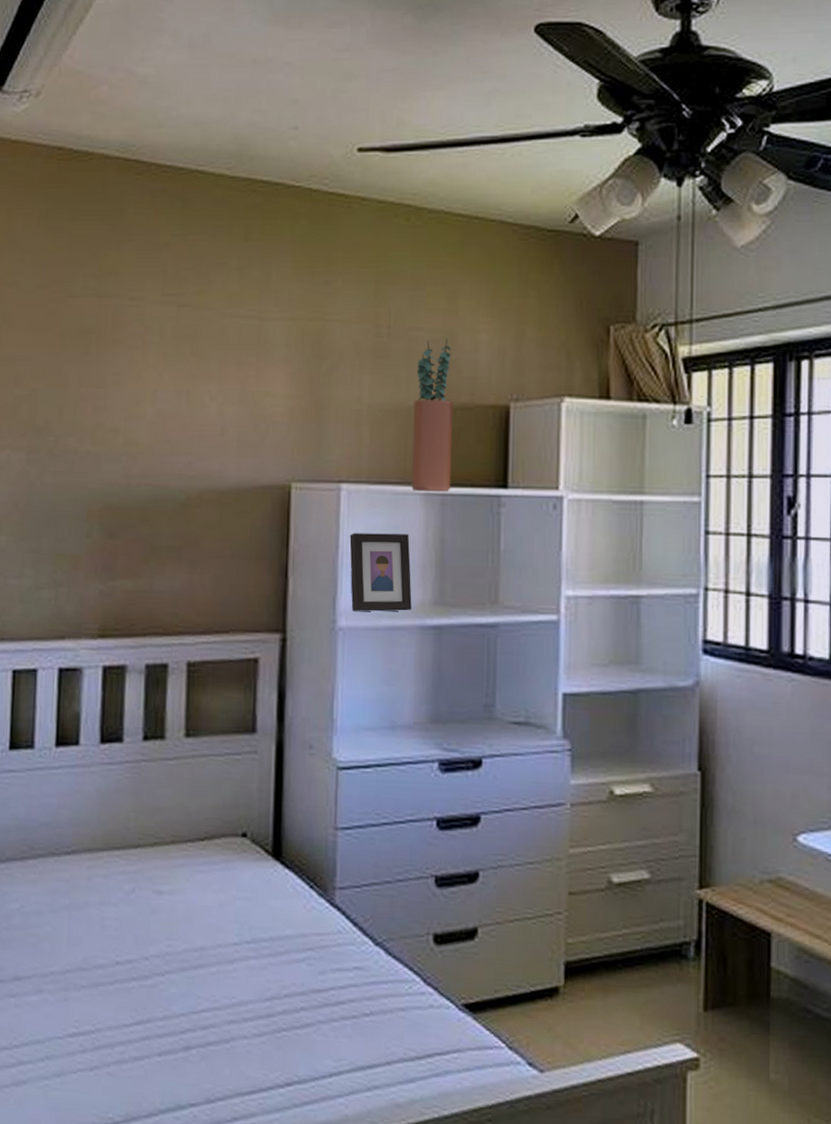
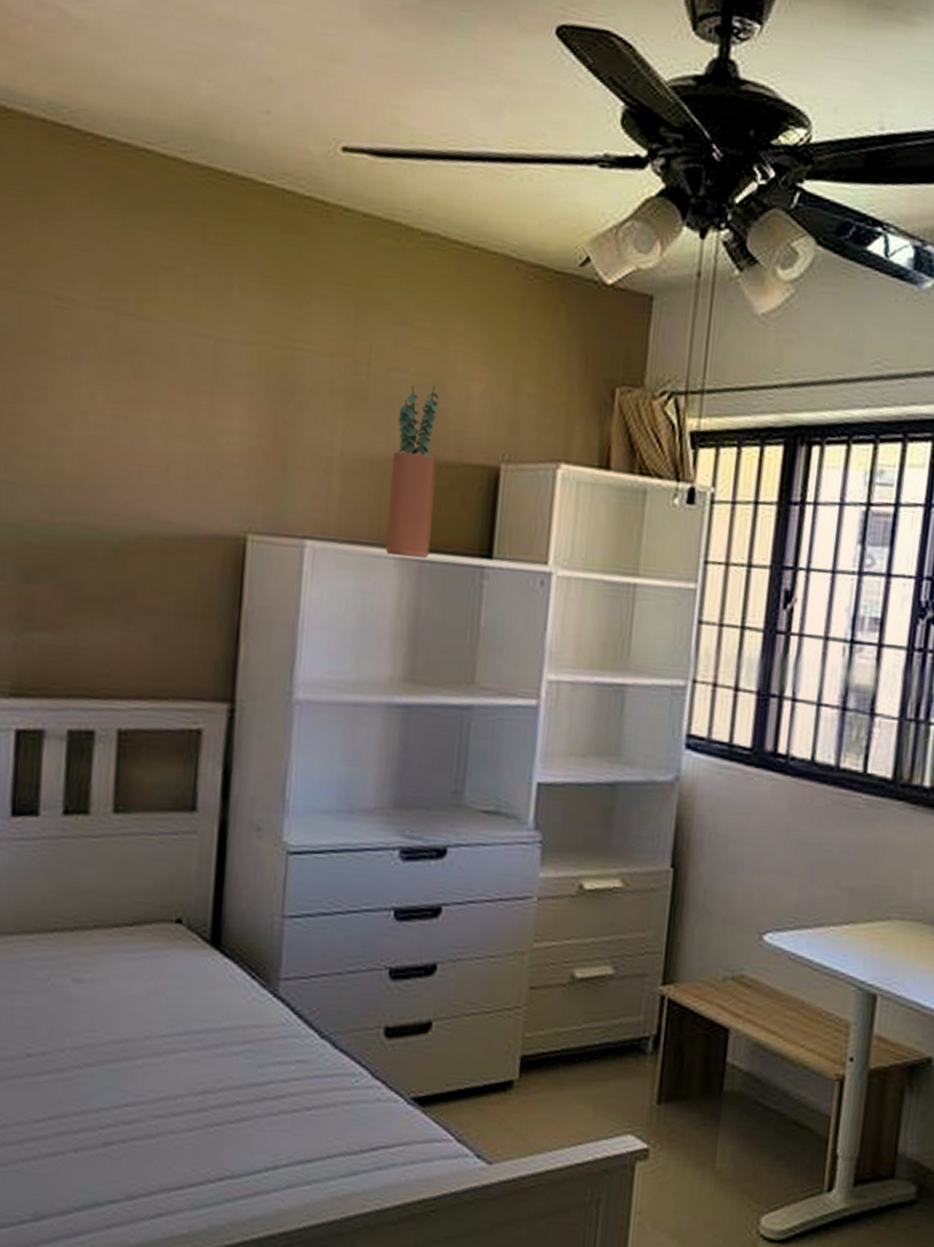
picture frame: present [349,533,412,612] -> none [311,596,380,687]

